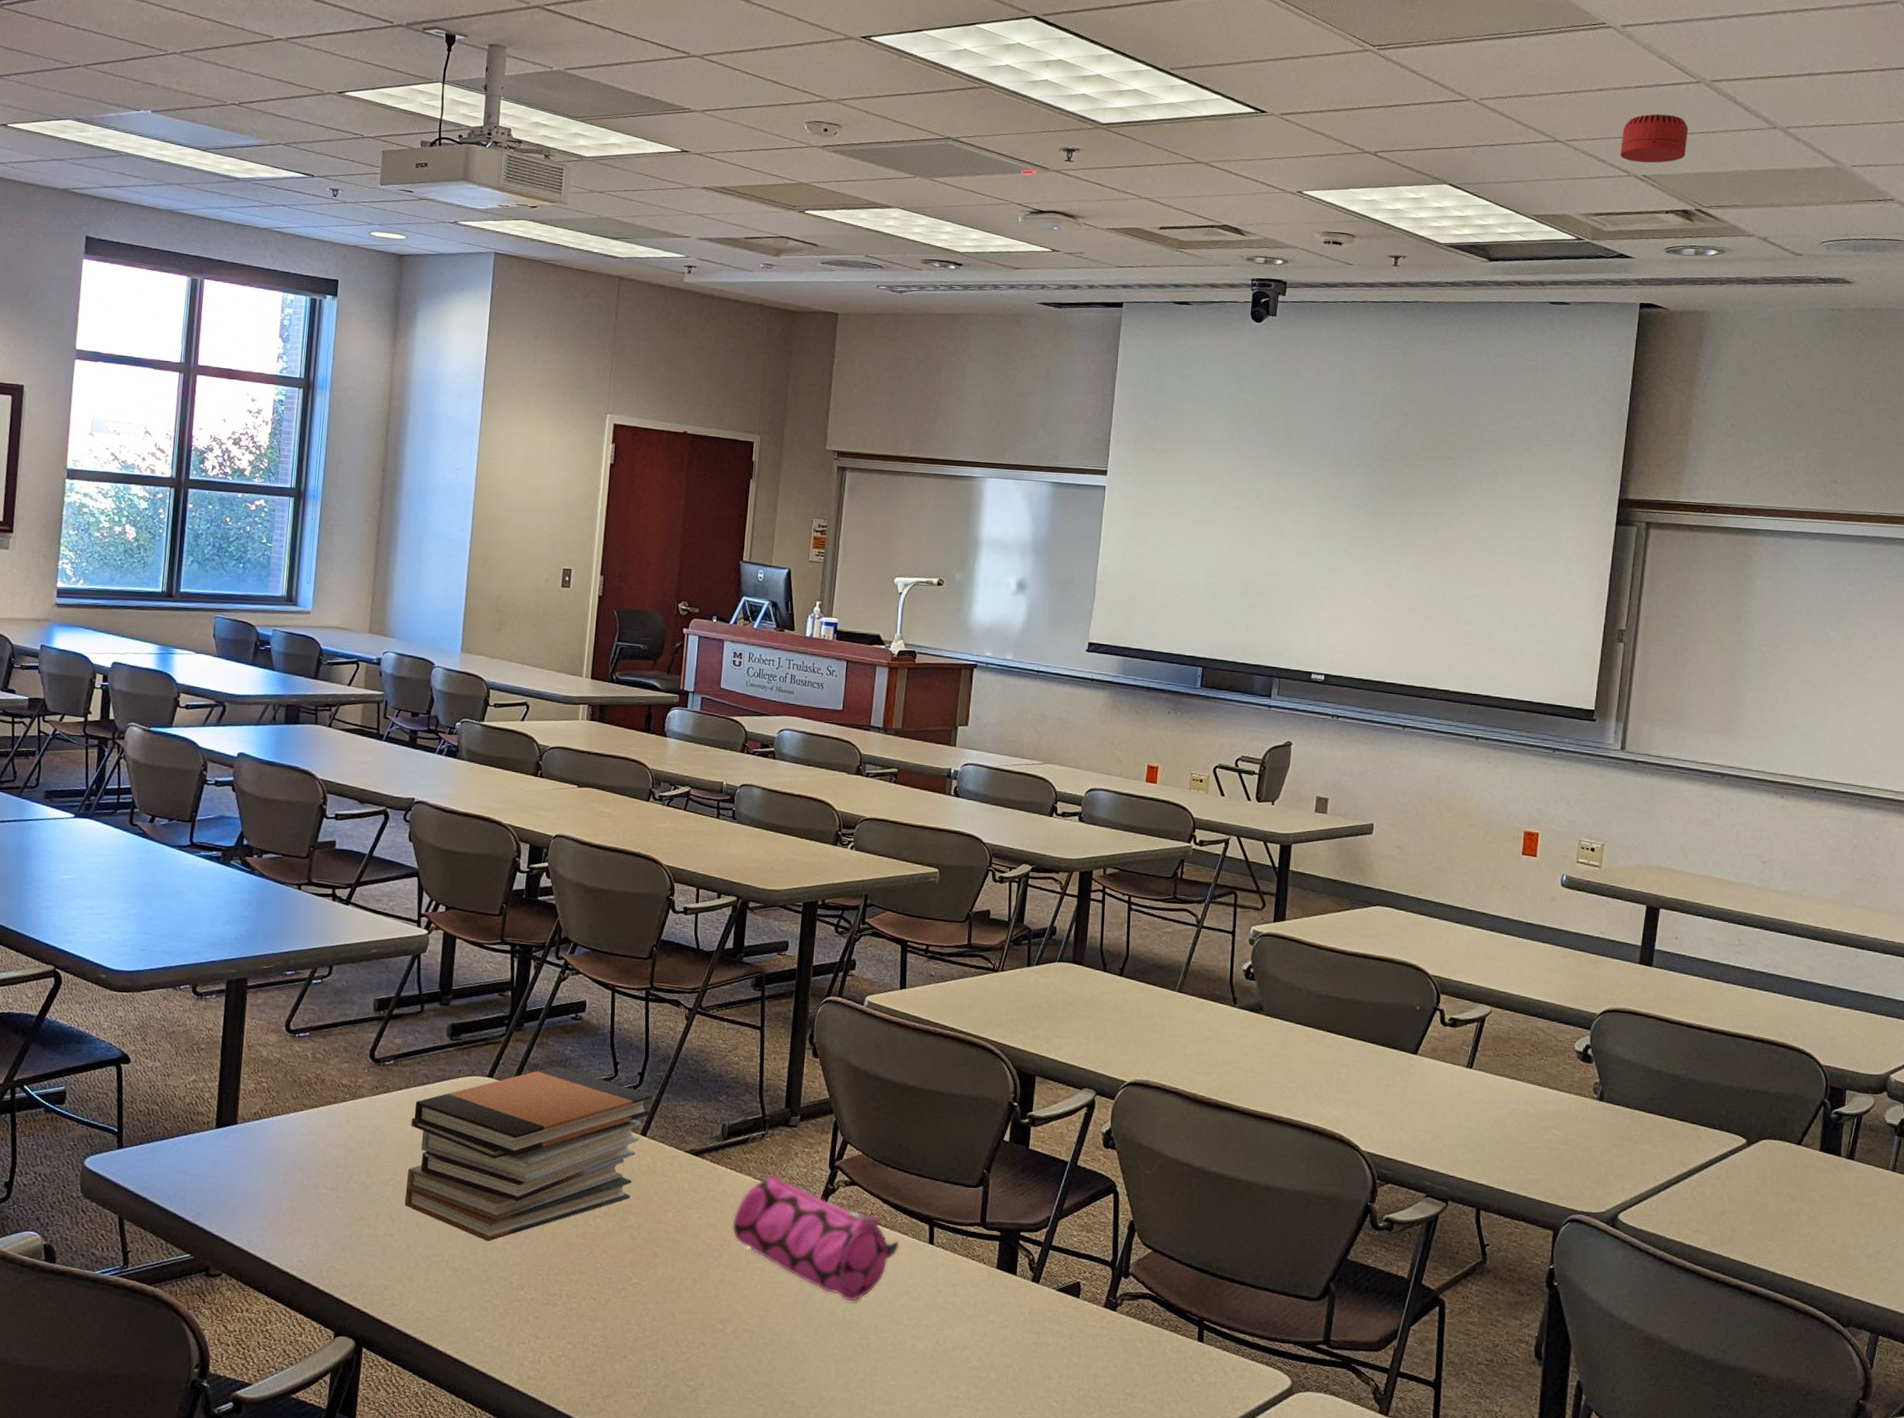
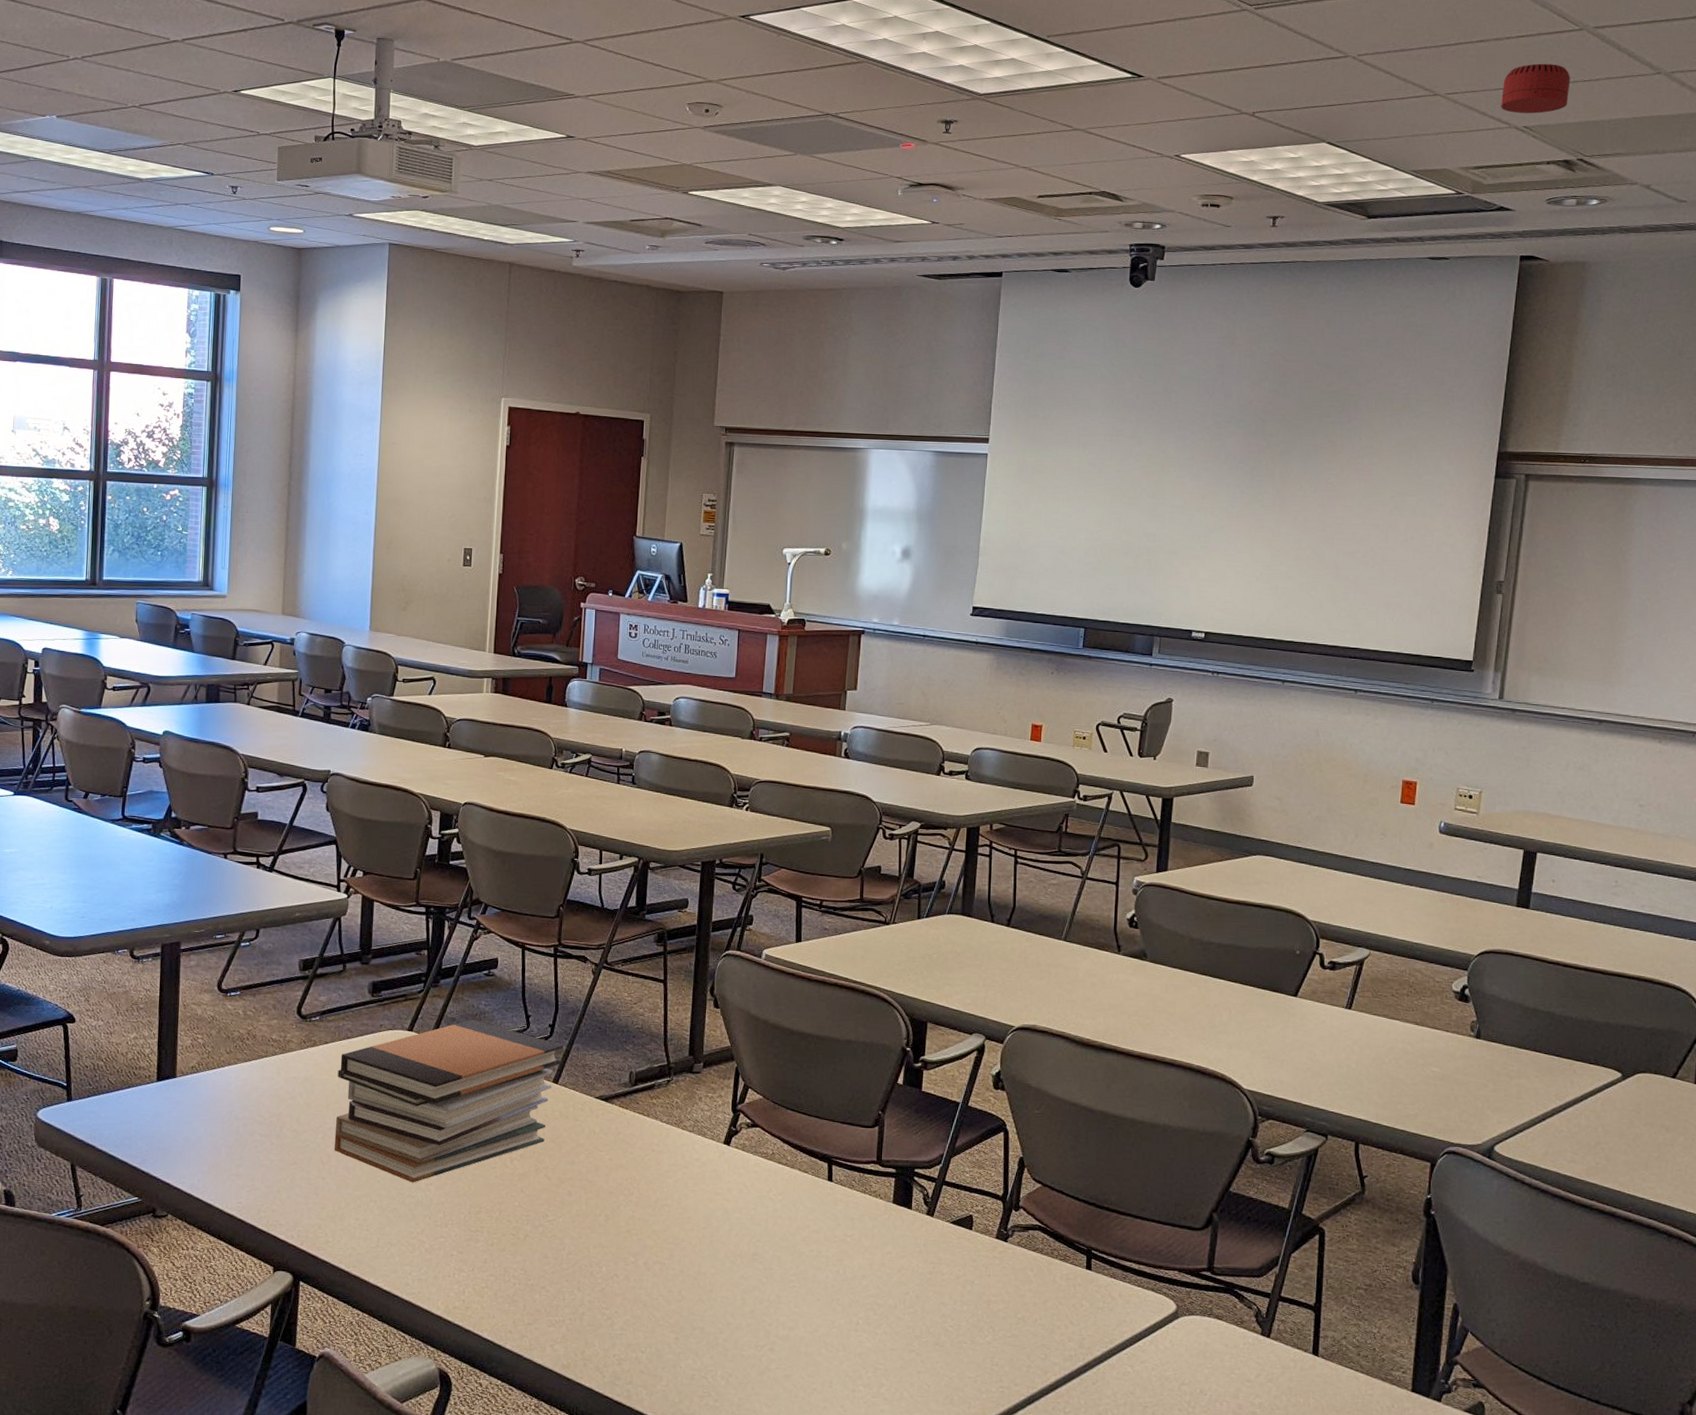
pencil case: present [732,1176,900,1302] -> none [641,1119,800,1235]

